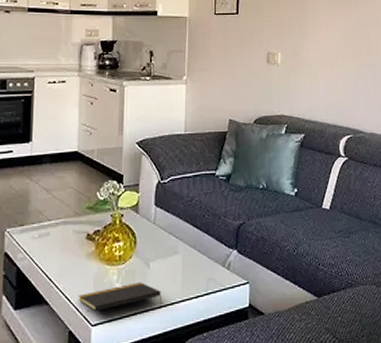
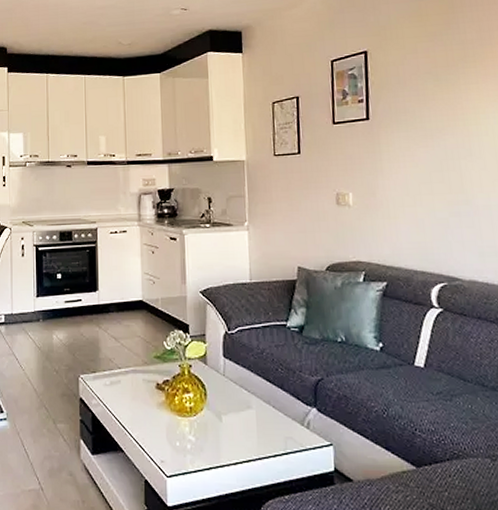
notepad: present [78,282,163,312] -> none [151,436,238,463]

